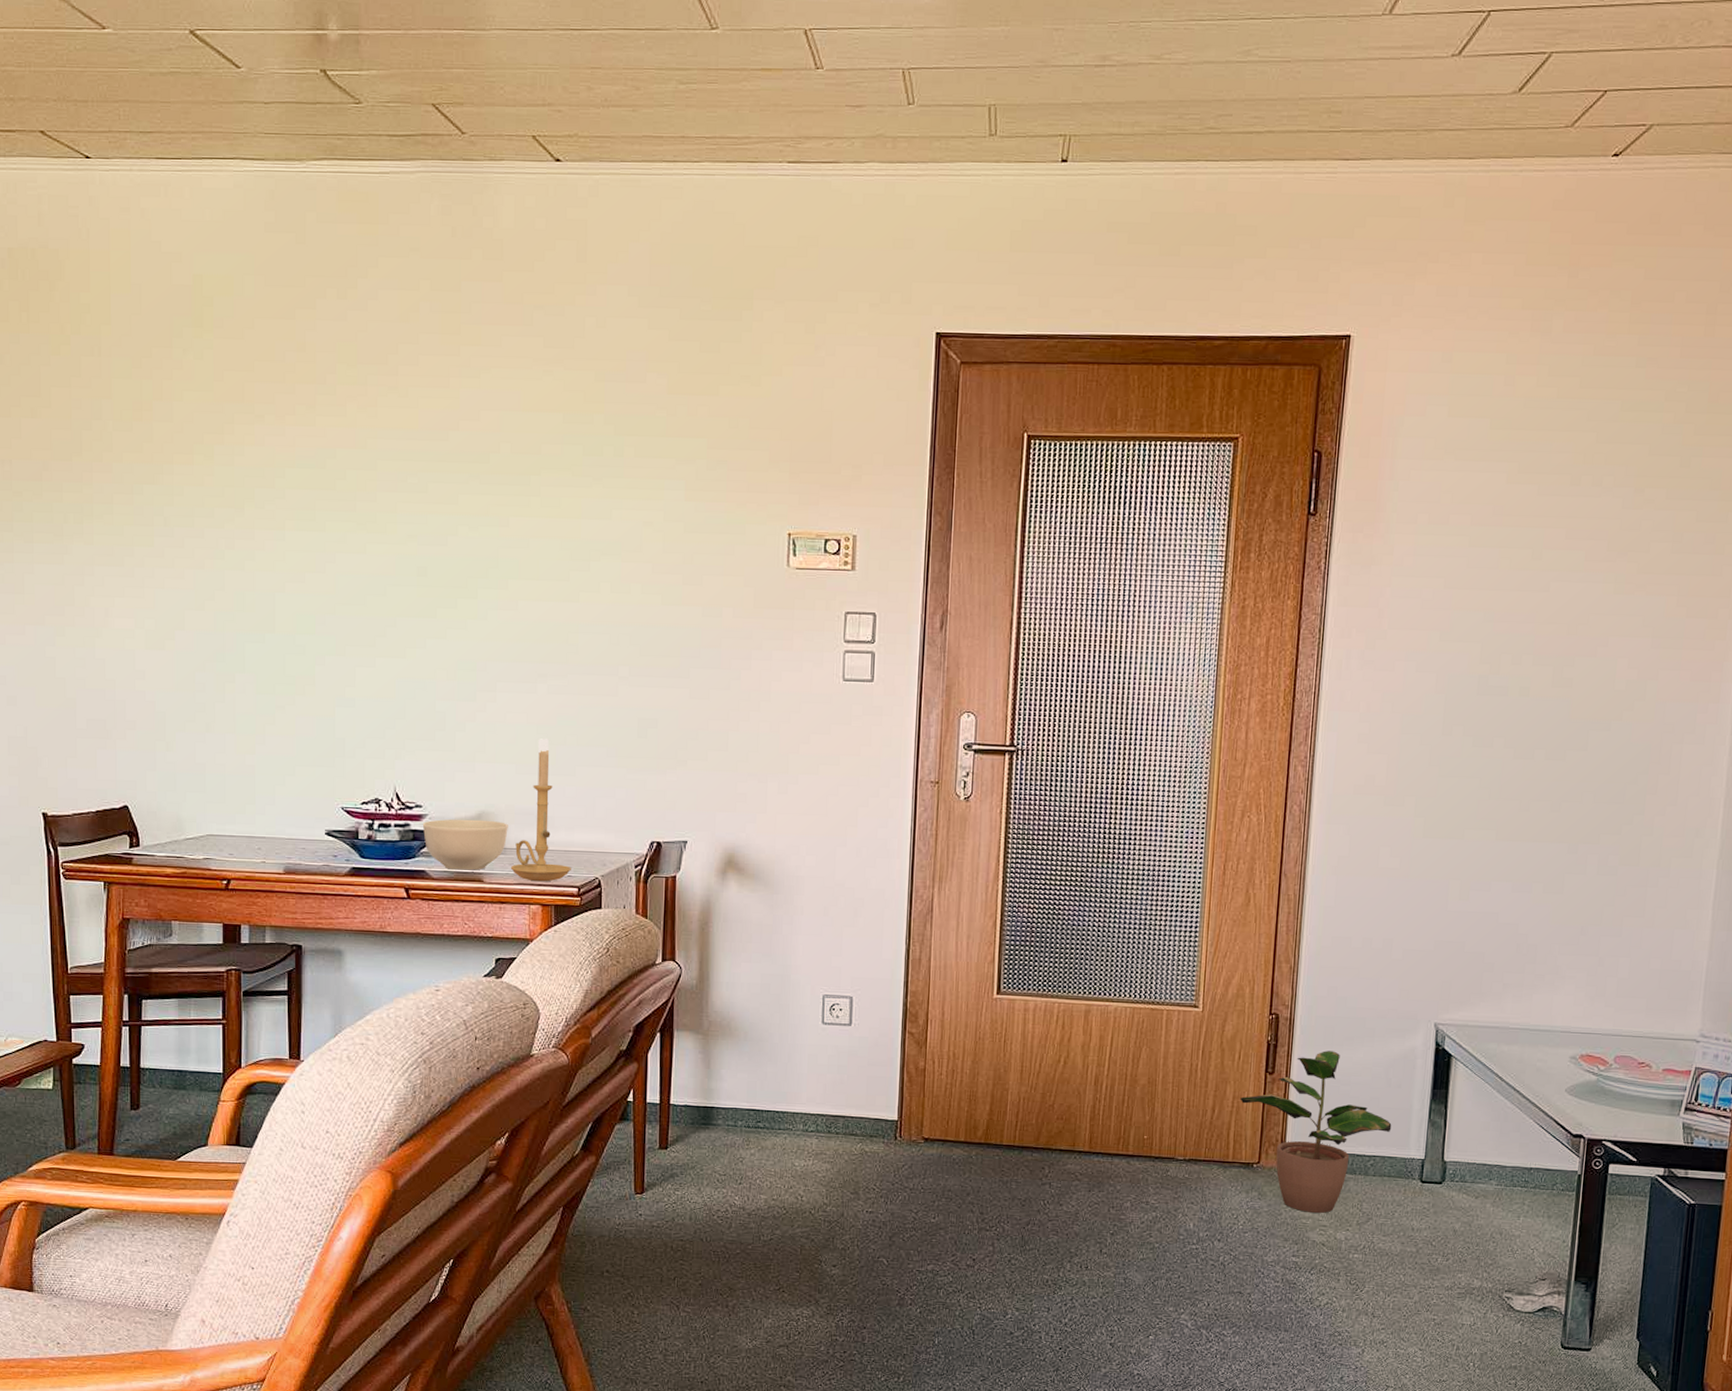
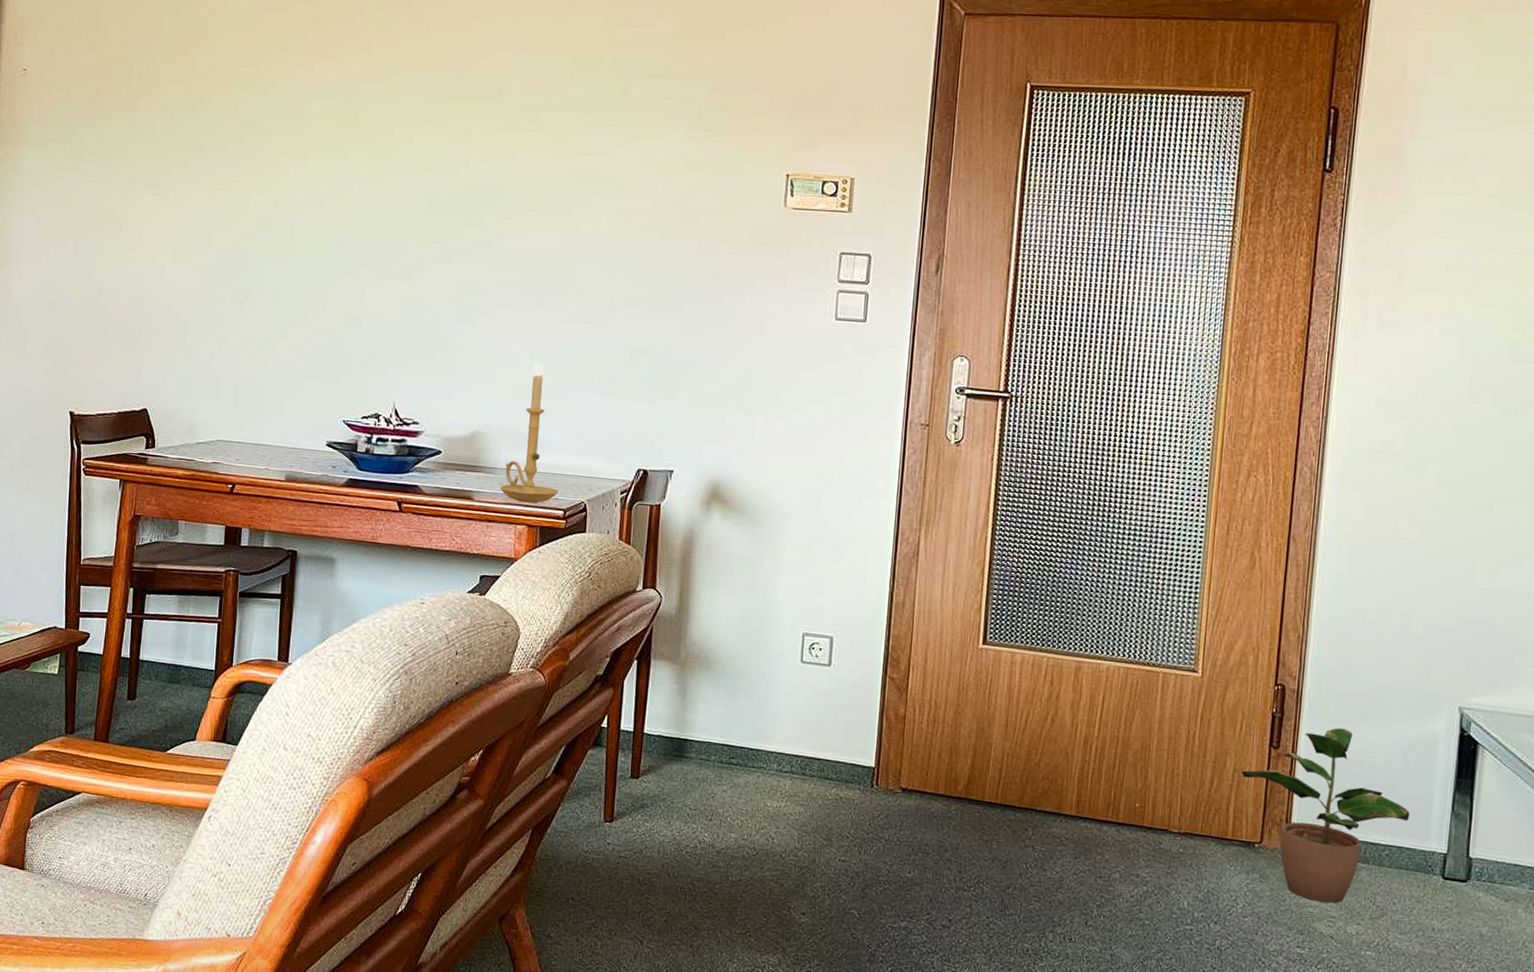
bowl: present [422,819,508,871] -> none [418,437,500,488]

